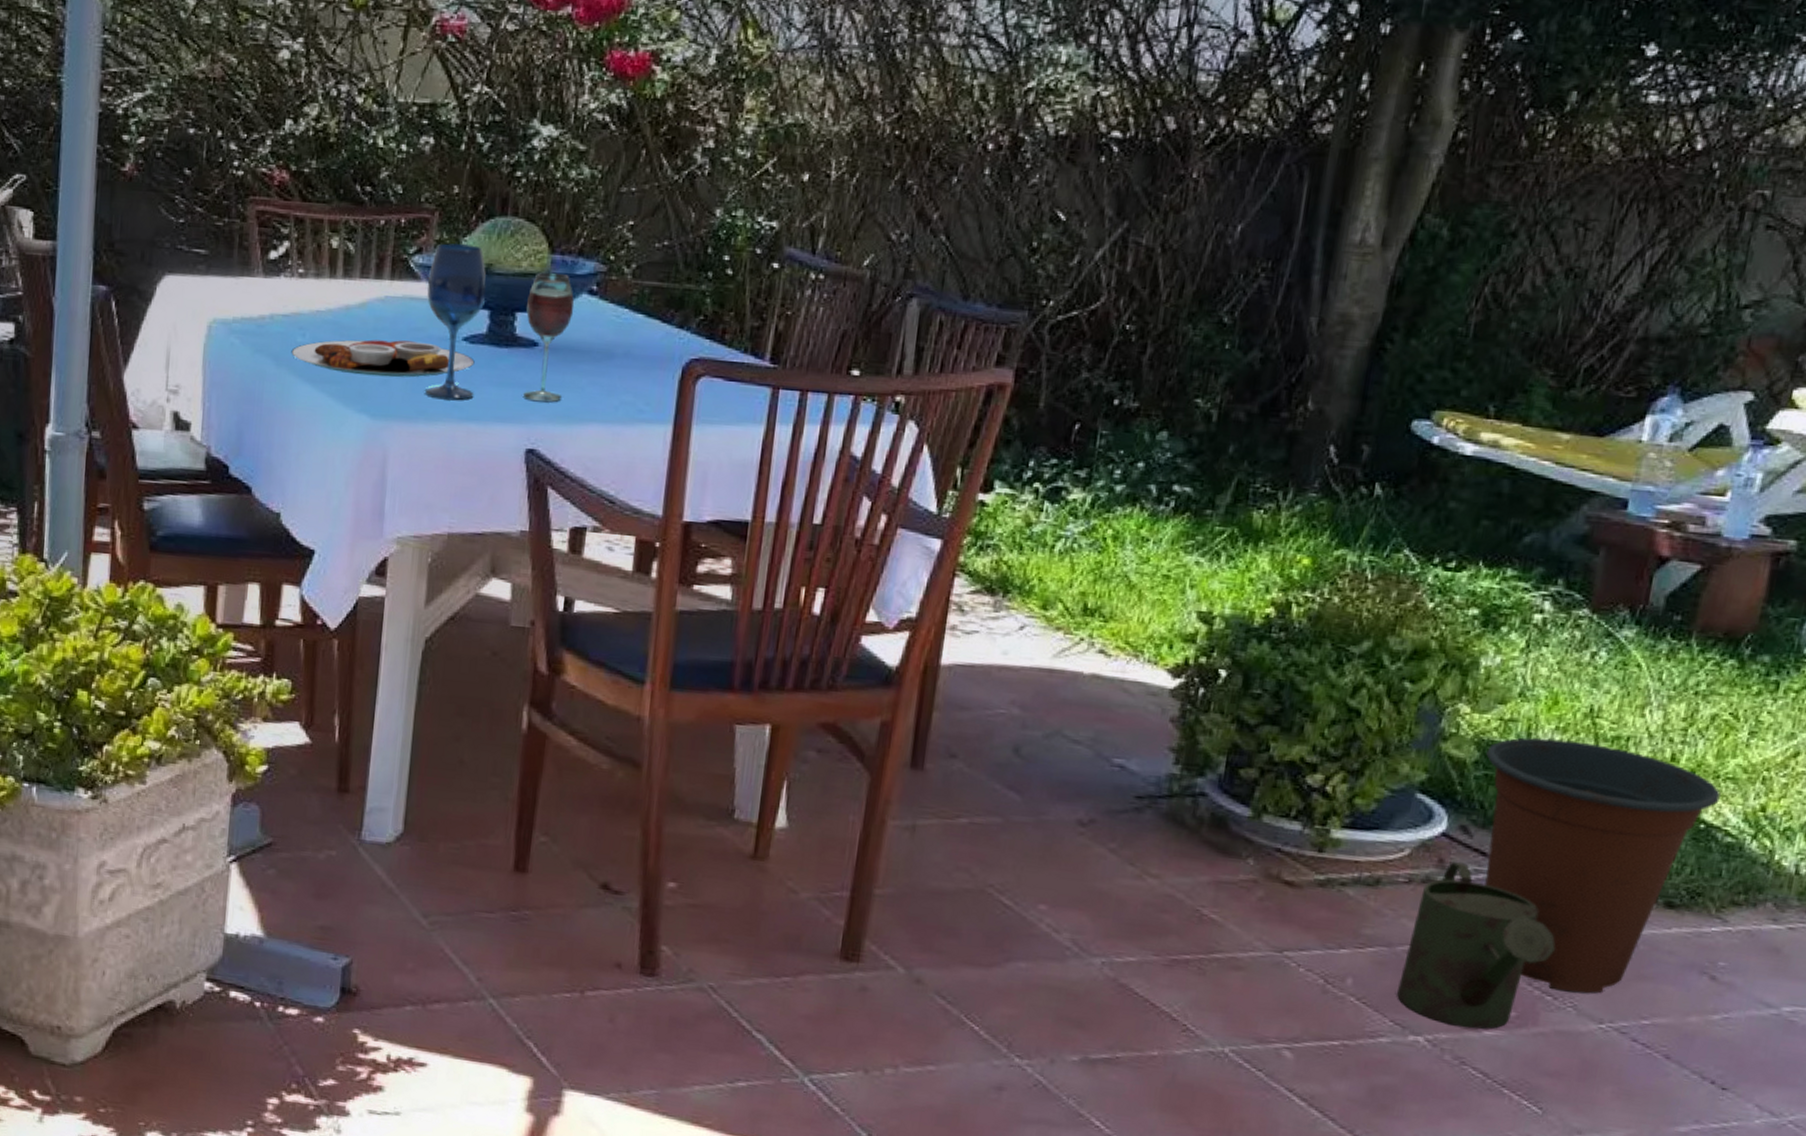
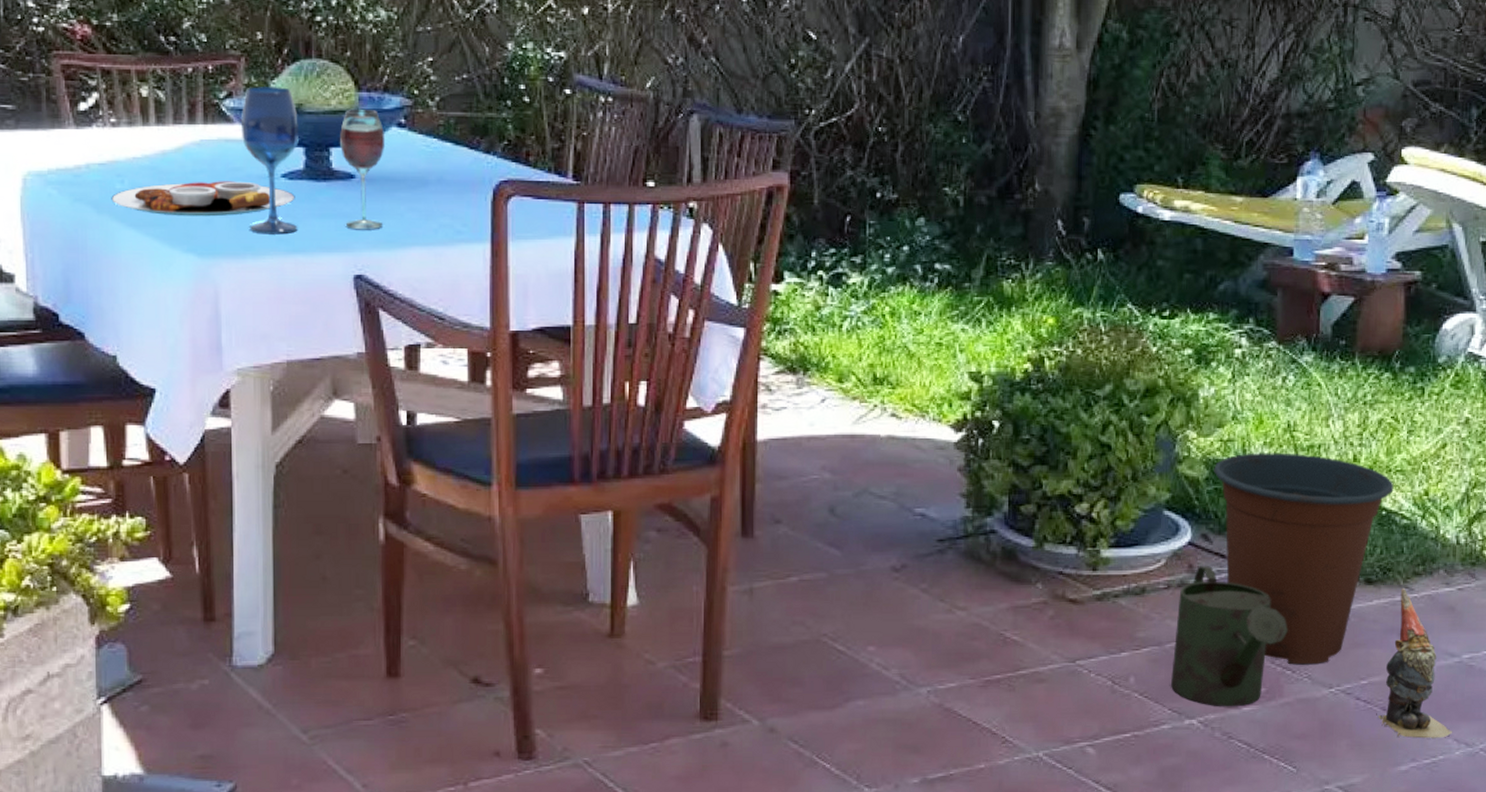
garden gnome: none [1658,918,1754,1102] -> present [1378,588,1452,739]

